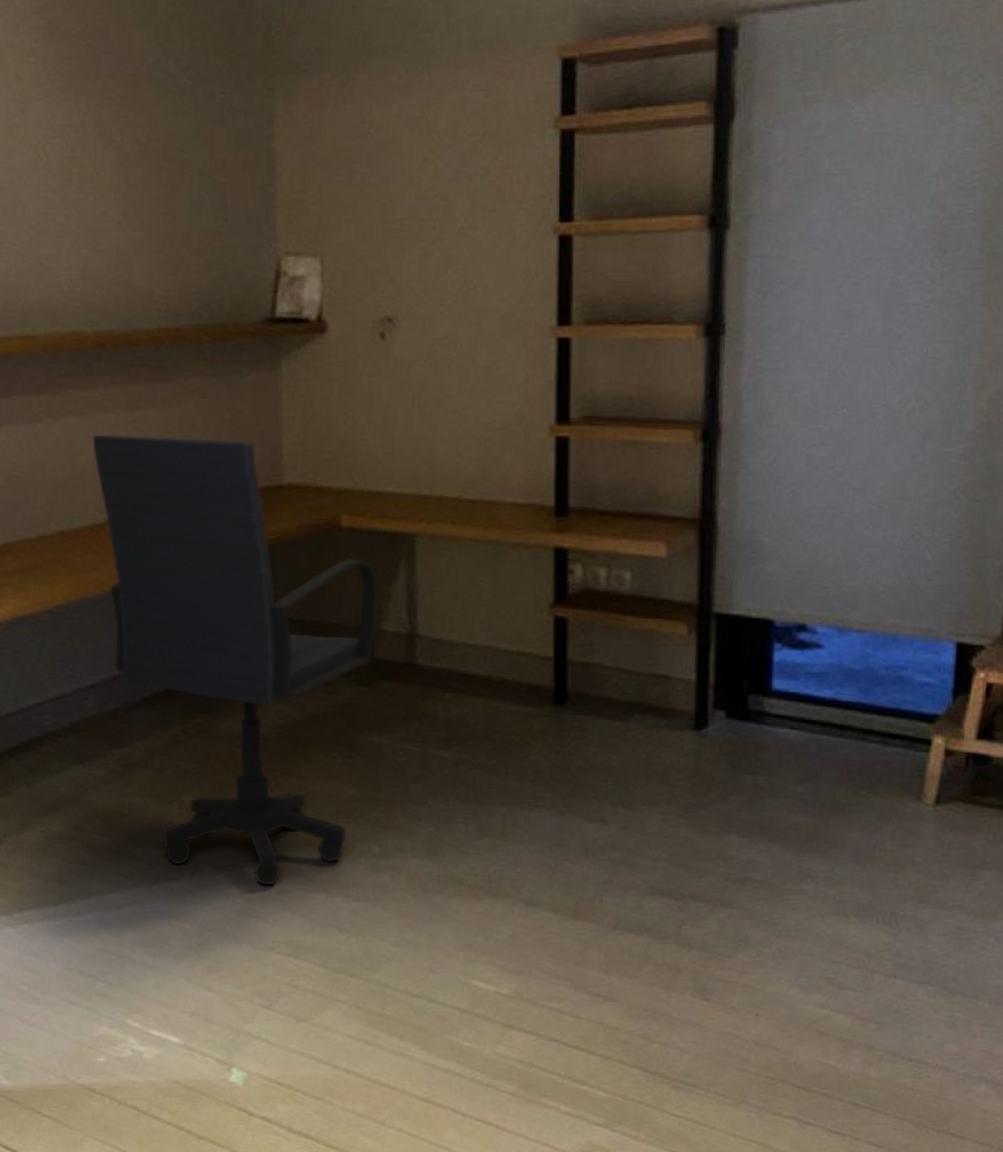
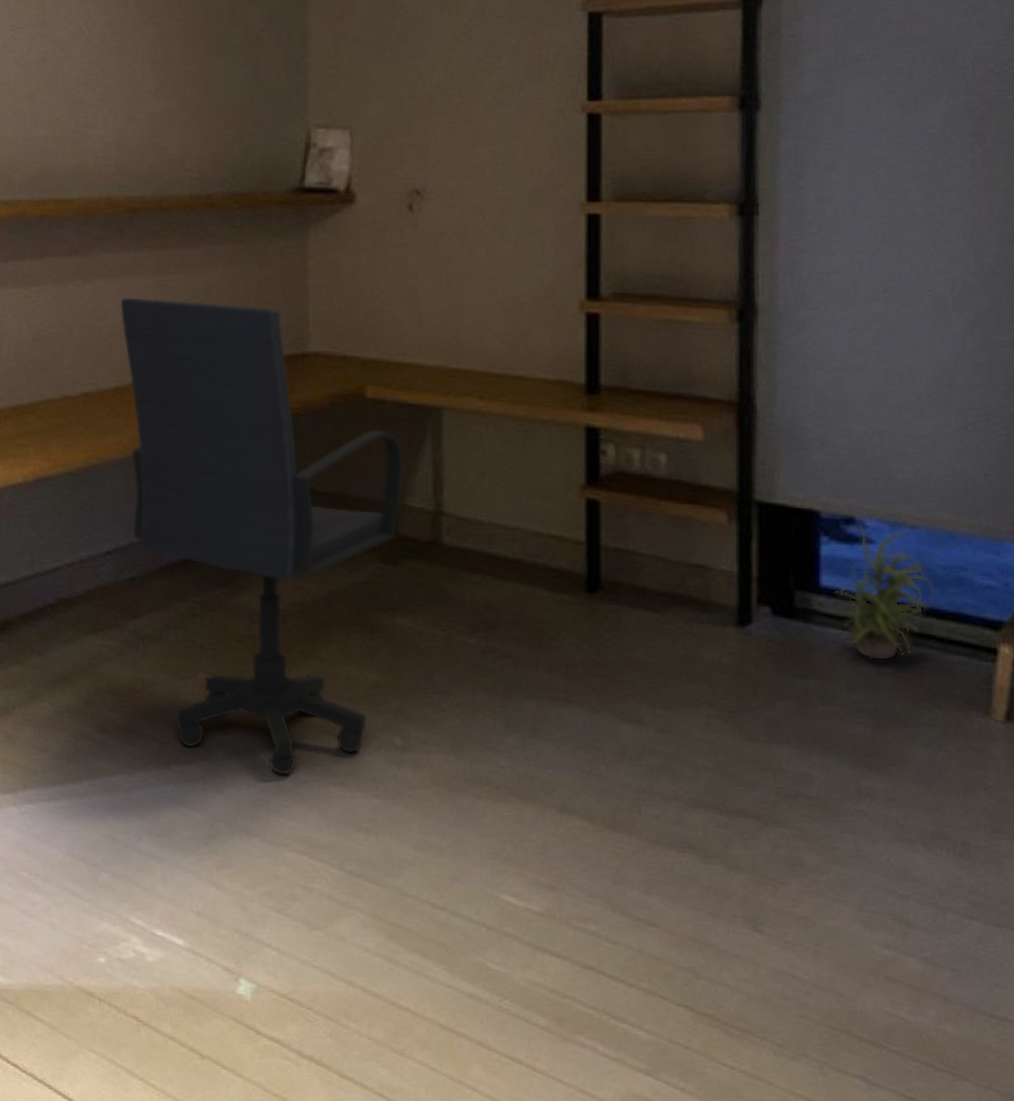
potted plant: none [785,631,878,756] -> present [834,524,936,662]

